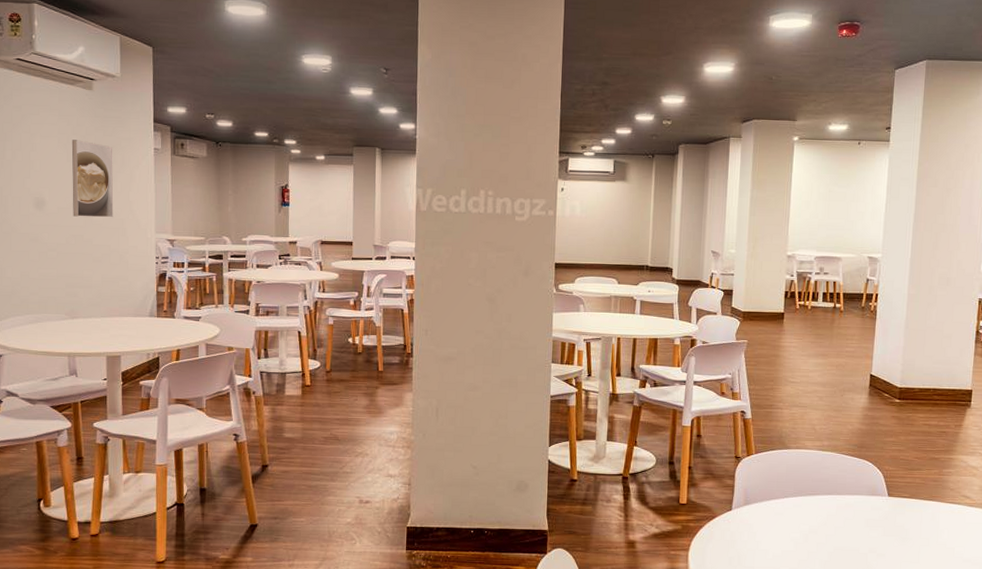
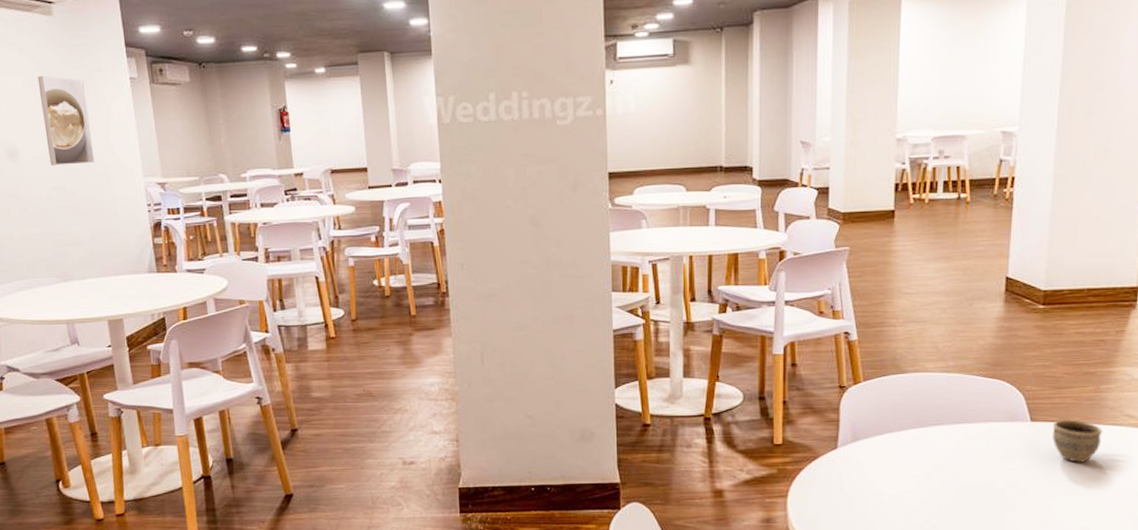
cup: none [905,496,945,534] -> present [1052,420,1103,462]

